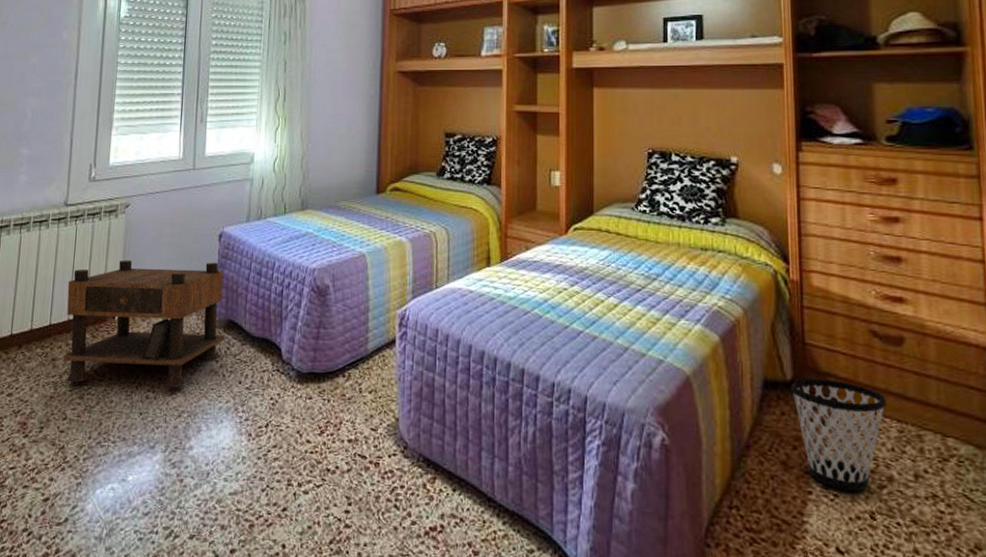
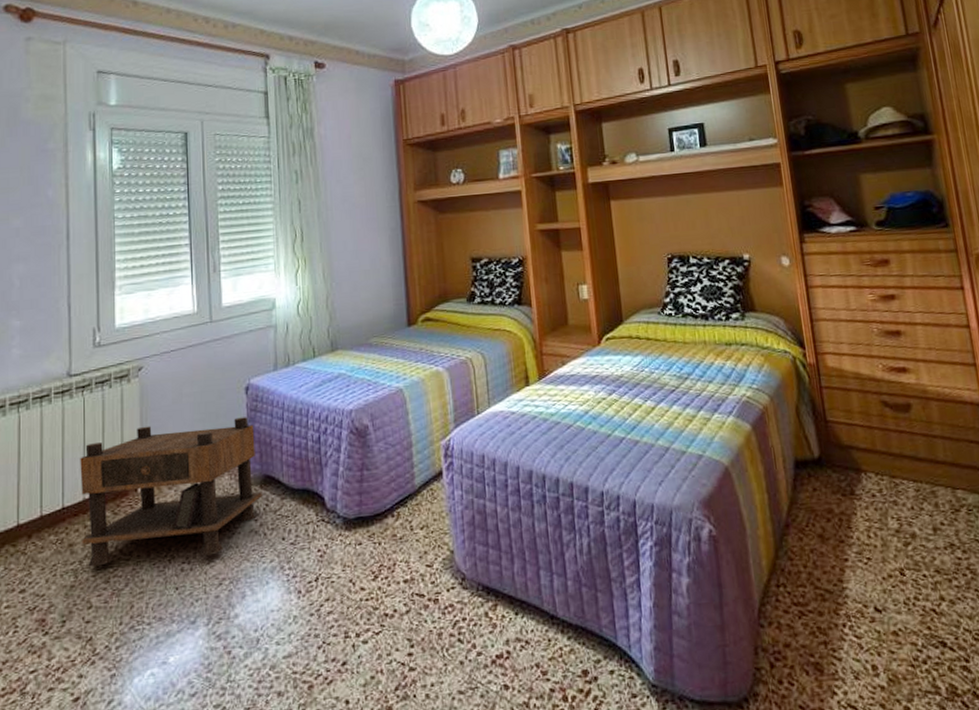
wastebasket: present [791,378,887,492] -> none [819,451,903,554]

